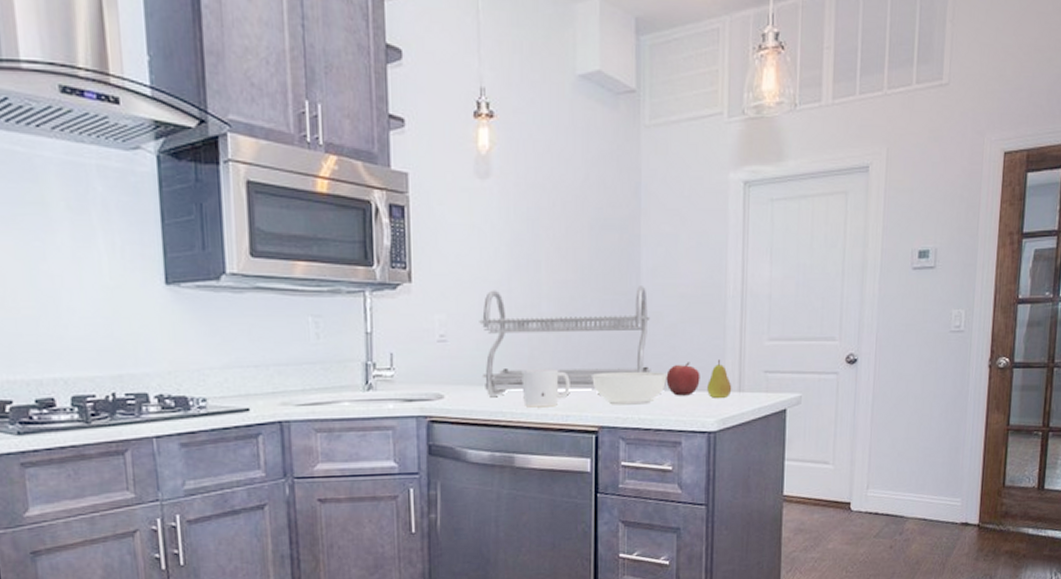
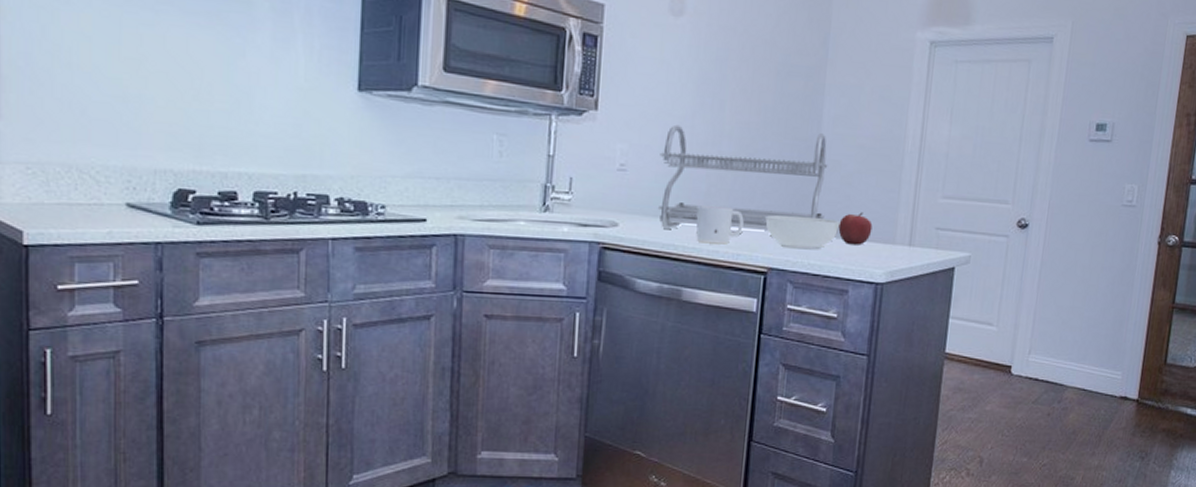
fruit: present [707,360,732,399] -> none [878,213,903,252]

